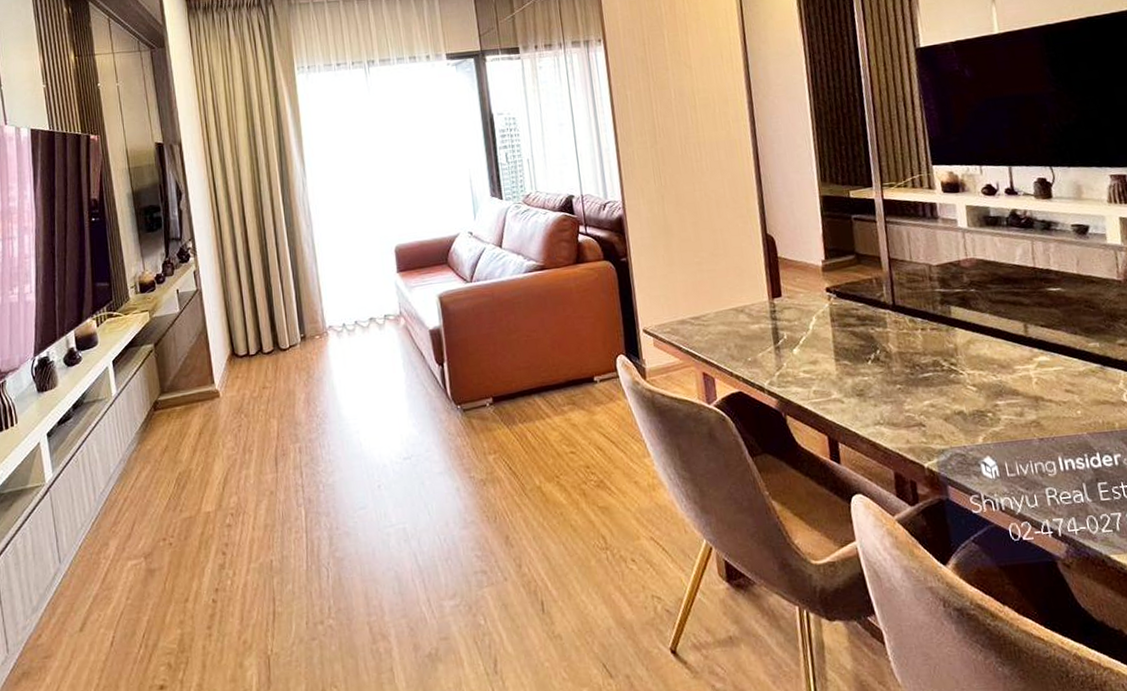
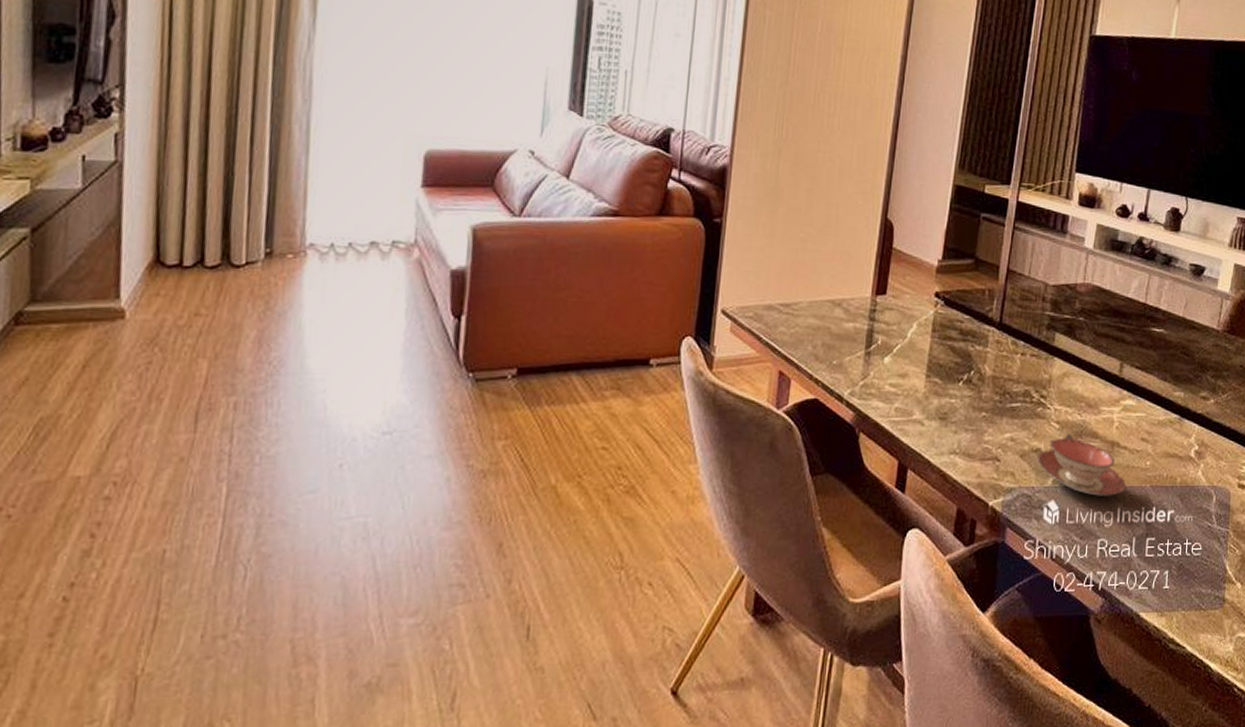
teacup: none [962,395,1062,449] -> present [1038,435,1127,496]

